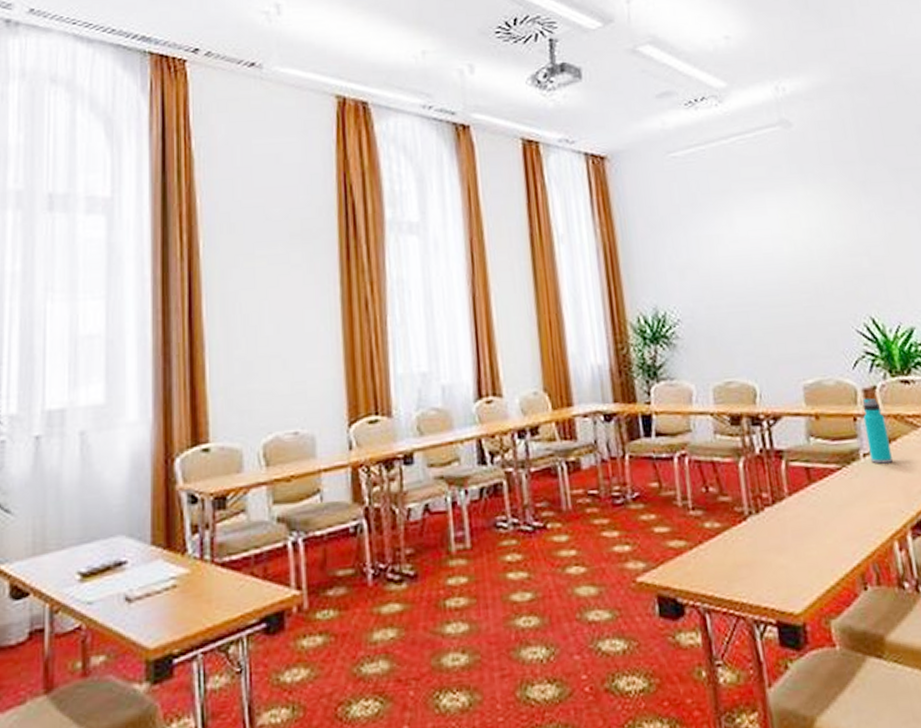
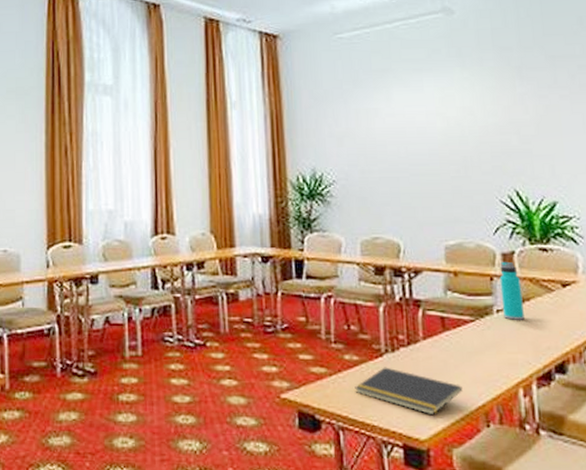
notepad: none [718,532,836,584] -> present [355,367,463,416]

